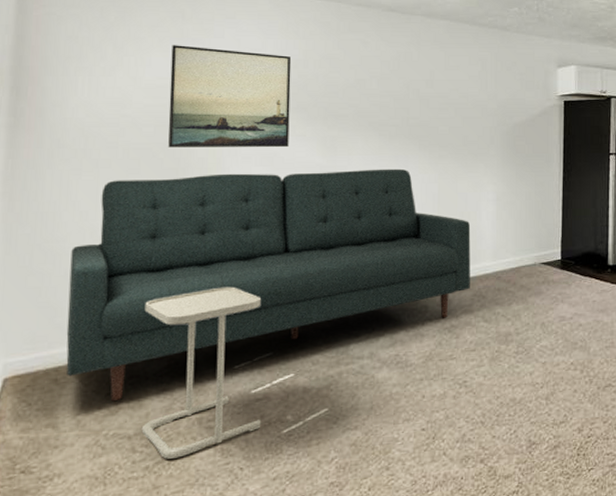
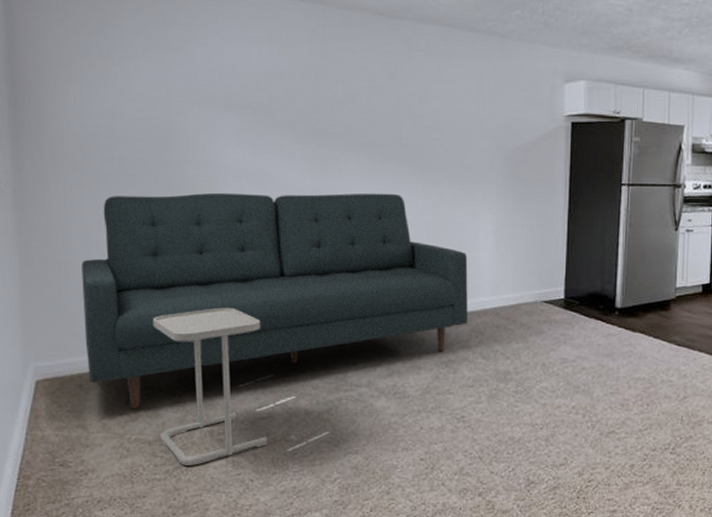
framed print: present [168,45,292,148] -> none [156,53,279,167]

